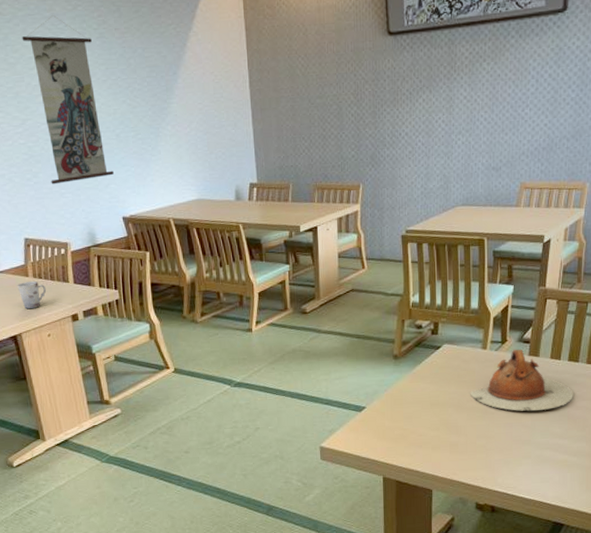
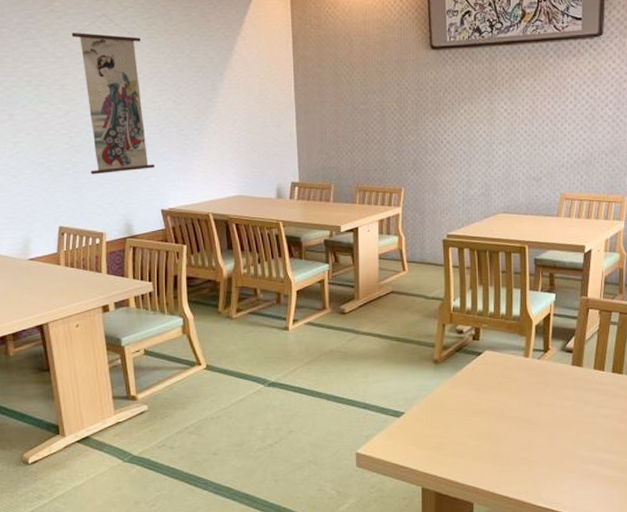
cup: present [17,281,47,309] -> none [47,270,78,297]
teapot: present [469,349,573,412] -> none [511,358,618,423]

